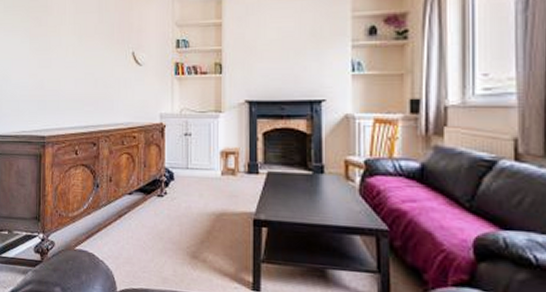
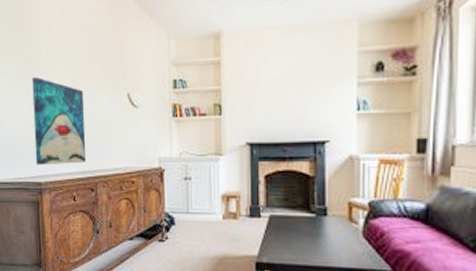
wall art: none [41,36,91,120] -> present [32,77,87,165]

